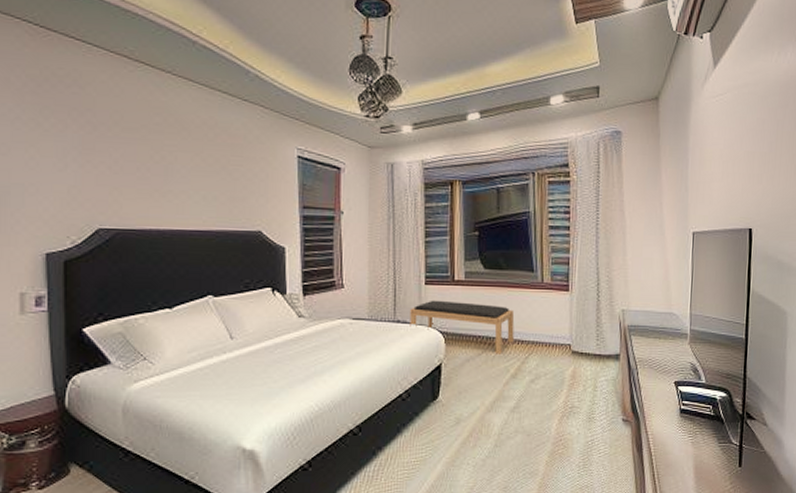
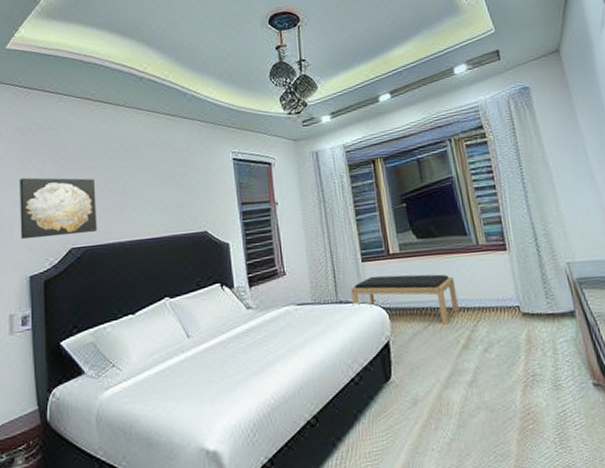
wall art: none [32,138,131,215] -> present [19,177,97,240]

